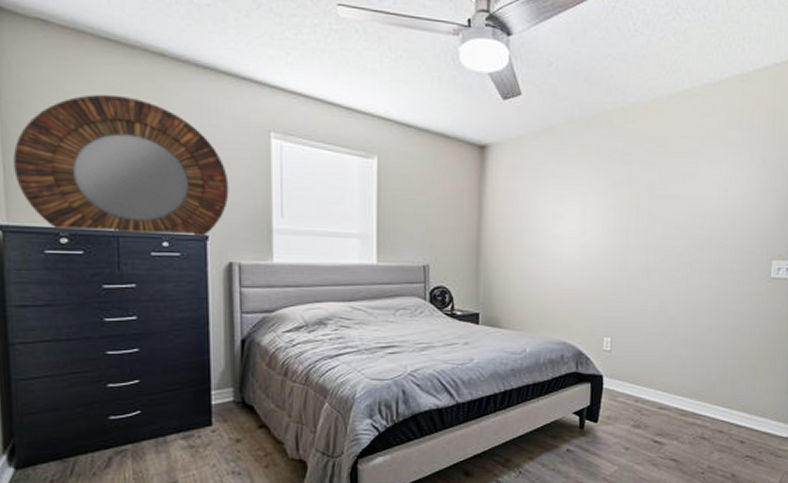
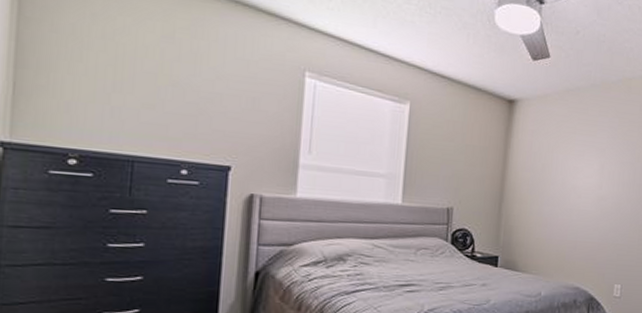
home mirror: present [13,94,229,238] -> none [25,19,258,169]

